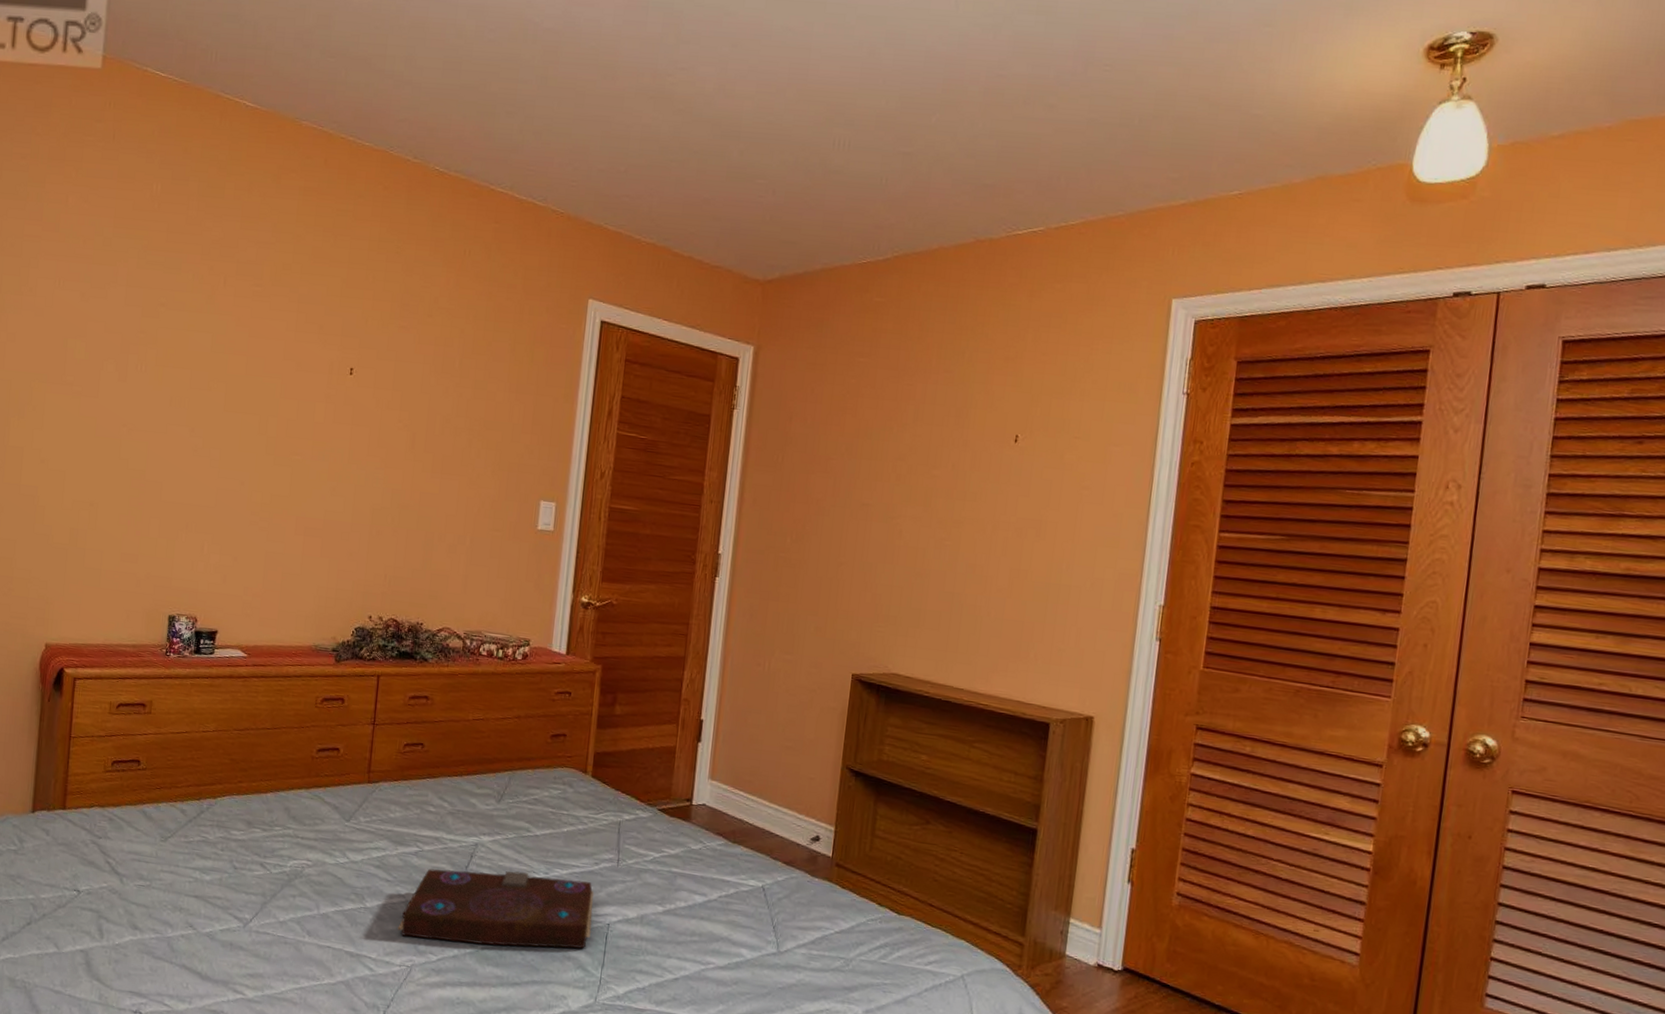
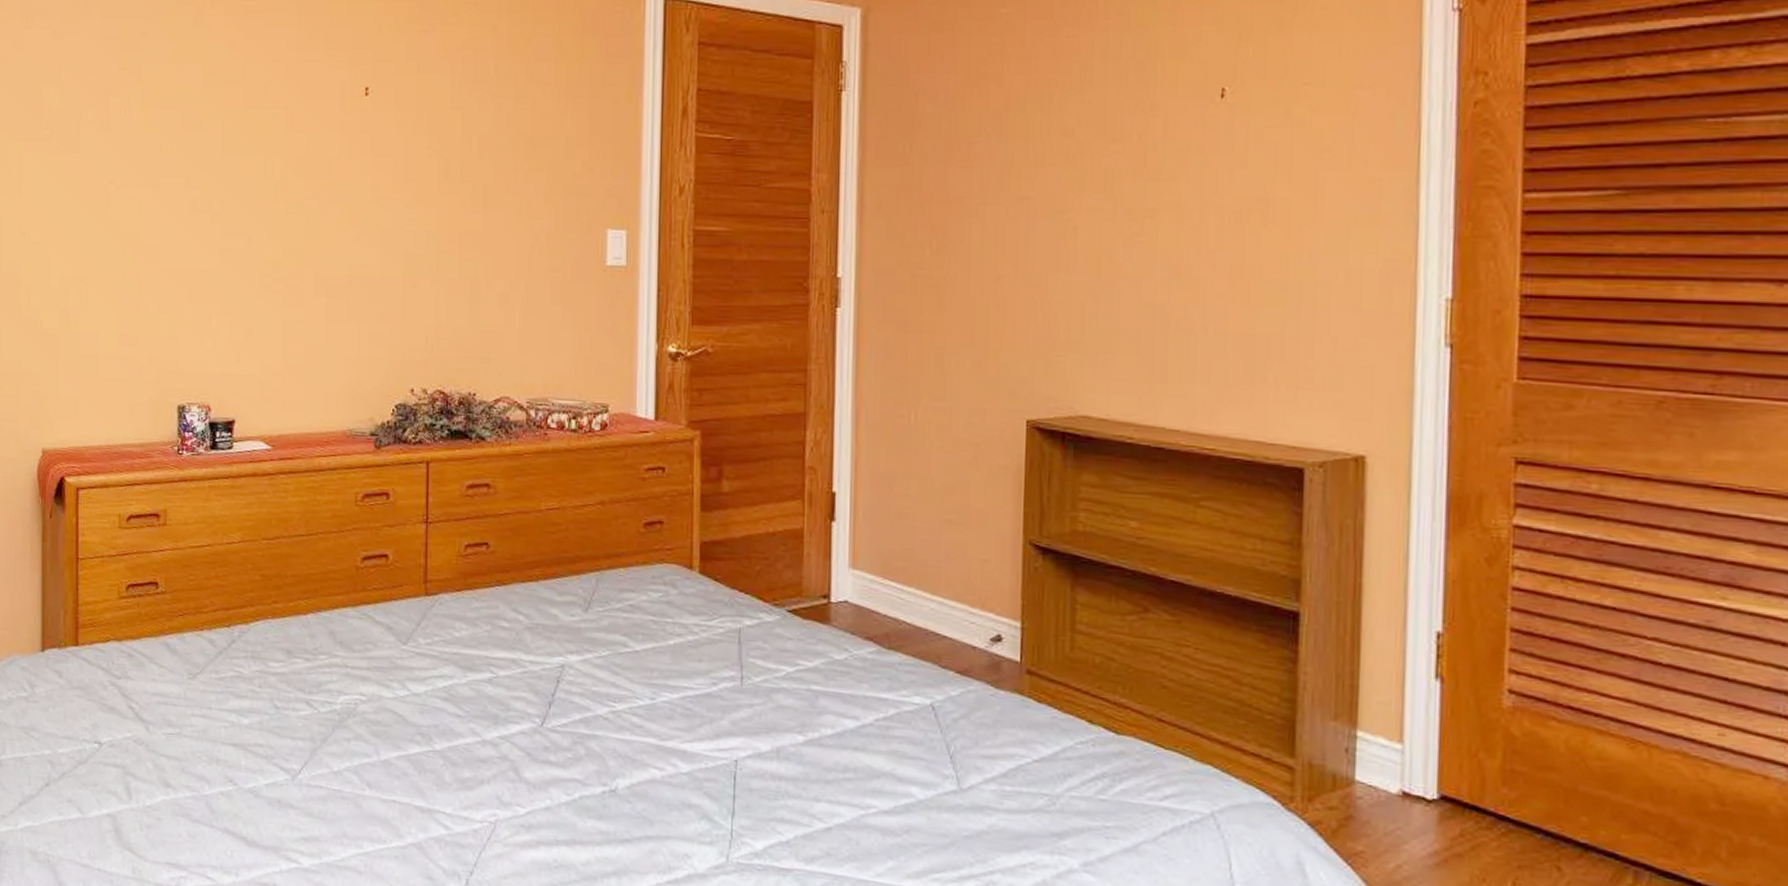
book: present [397,868,595,949] -> none [475,697,716,794]

